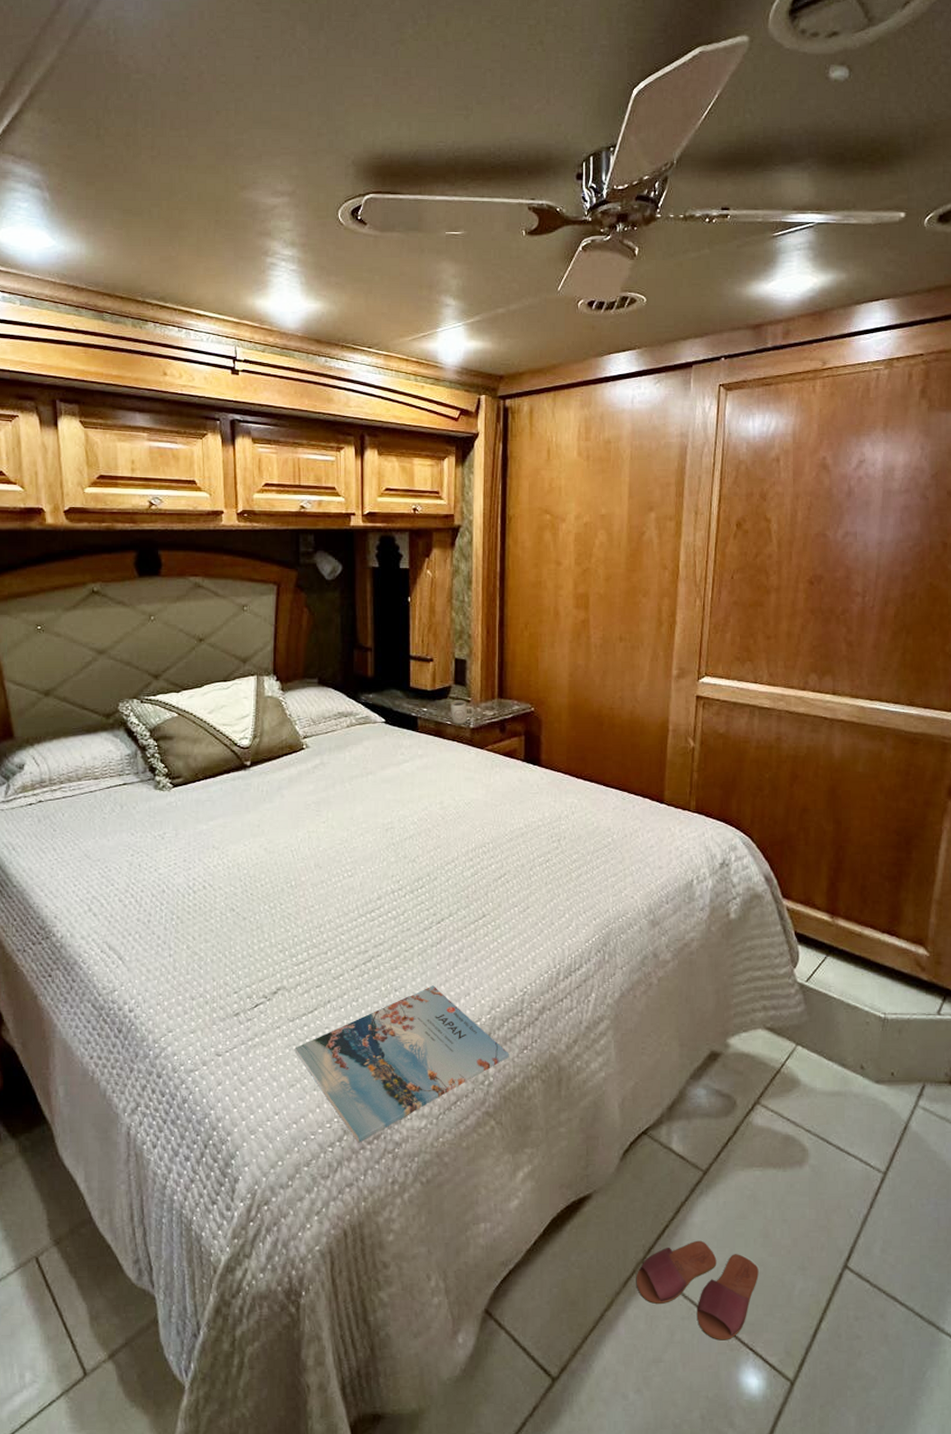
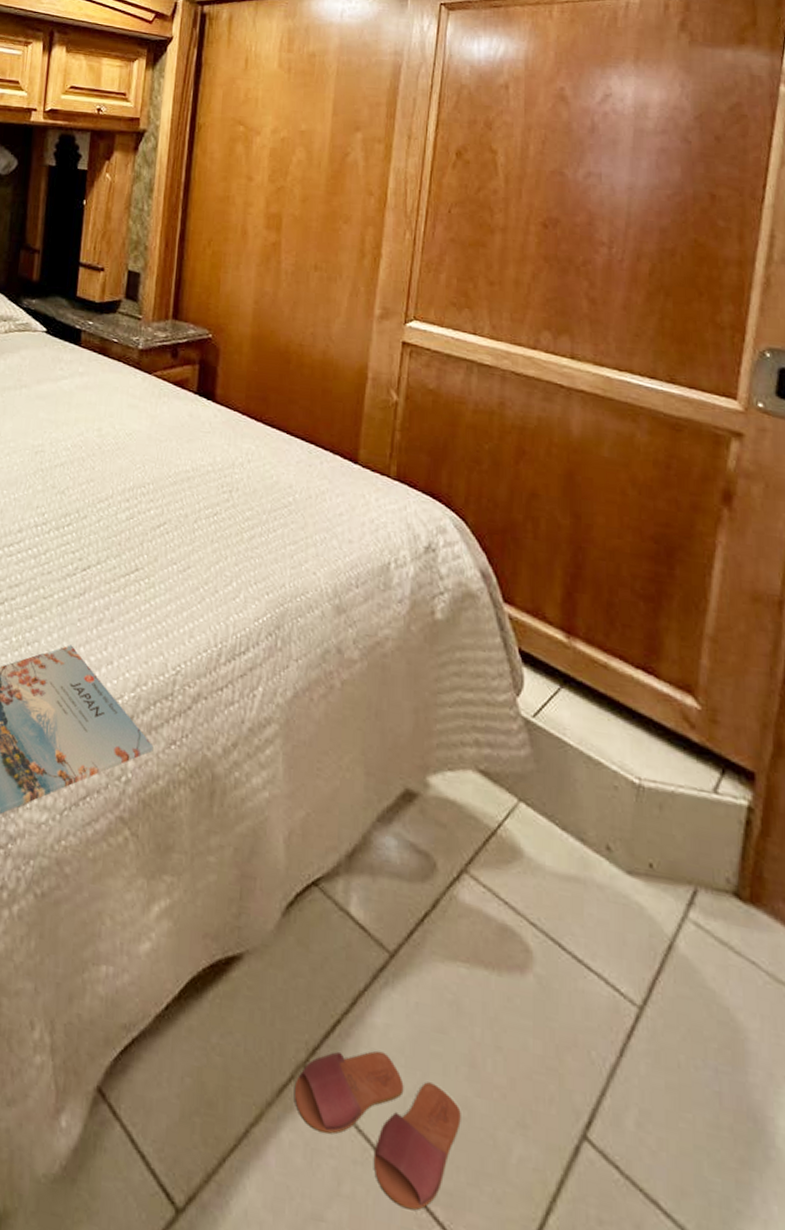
mug: present [451,700,475,724] -> none [118,316,145,344]

